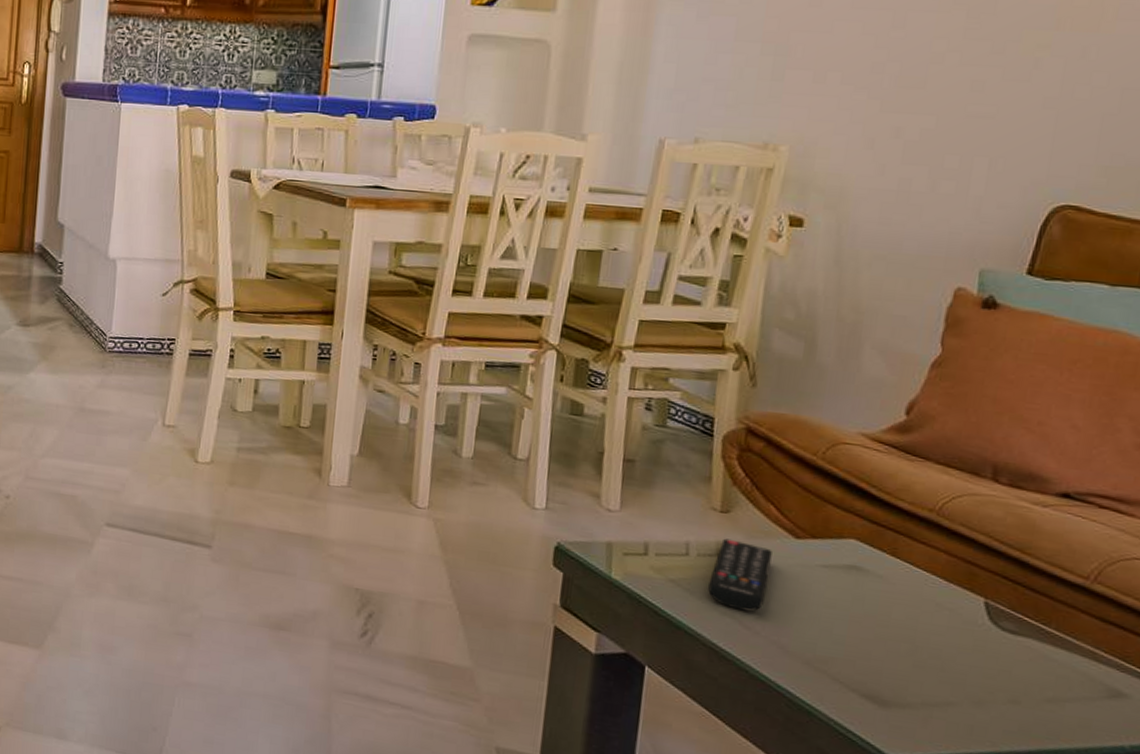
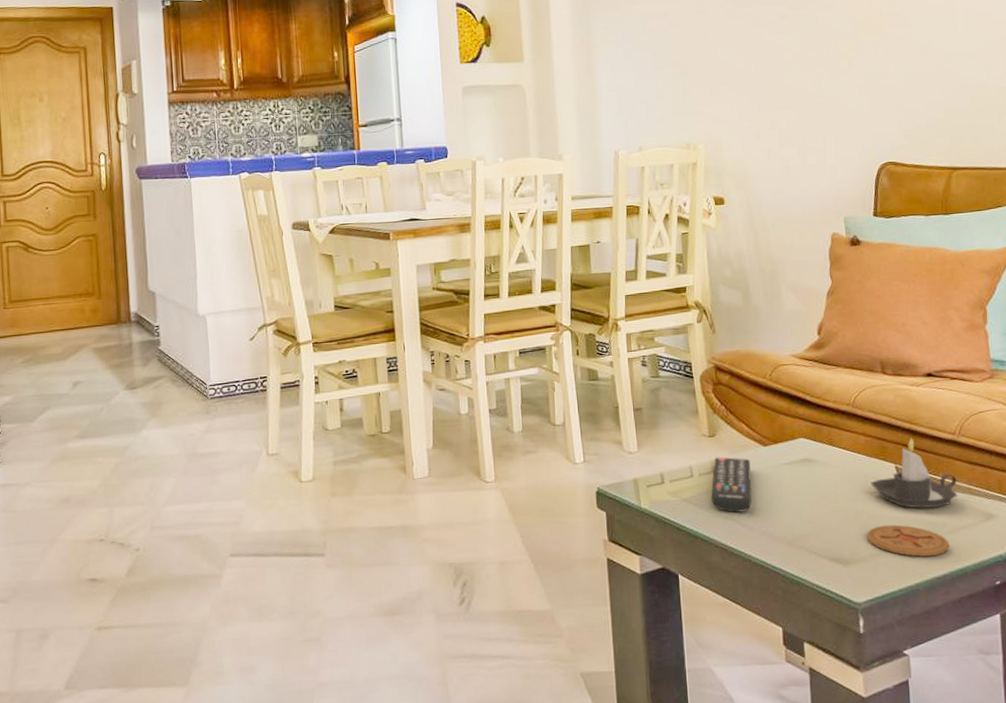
coaster: none [922,669,1046,726] -> present [867,524,950,557]
candle: none [942,570,1077,667] -> present [871,437,958,509]

